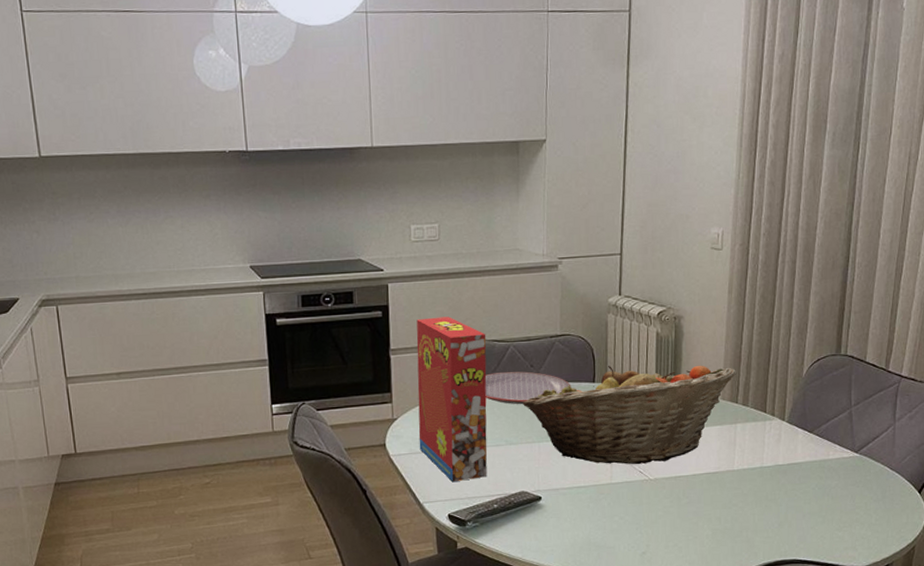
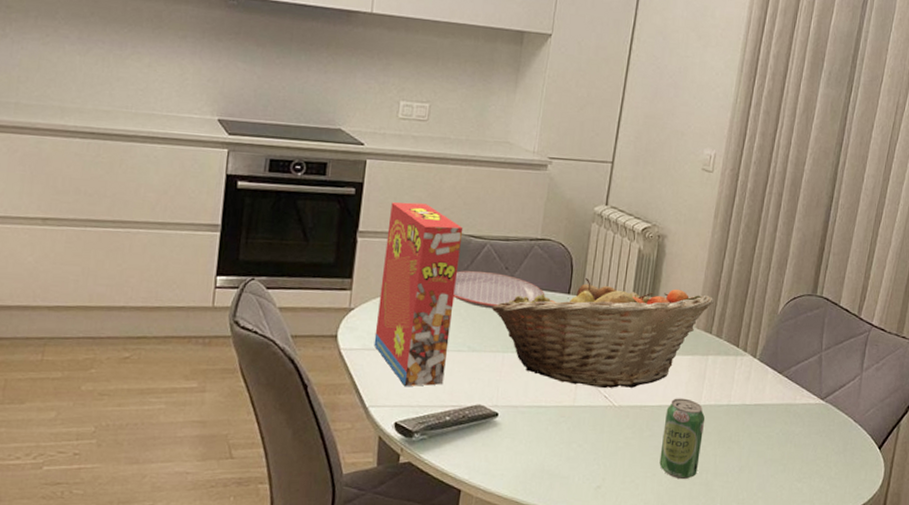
beverage can: none [699,465,739,540] -> present [659,398,705,480]

